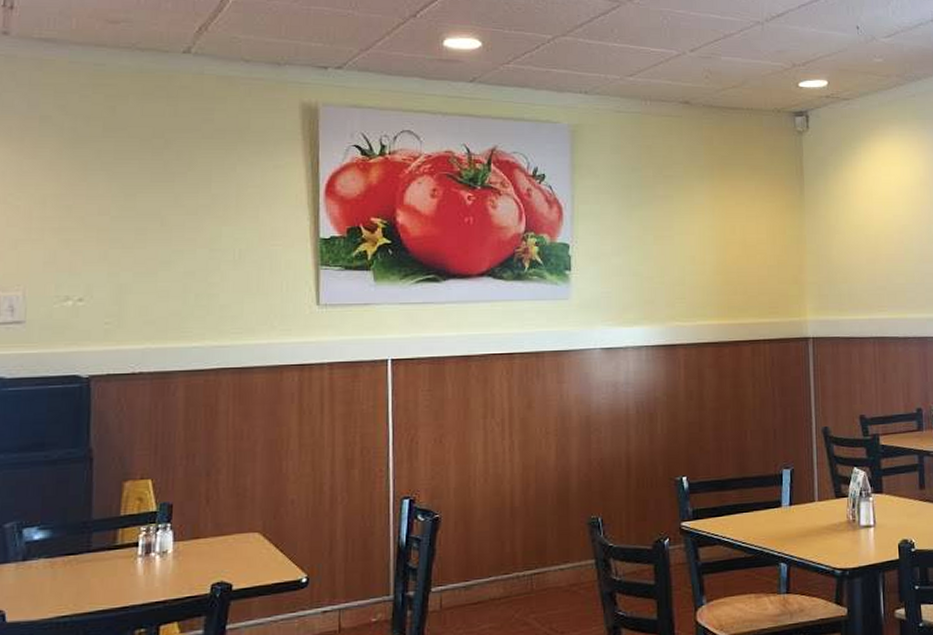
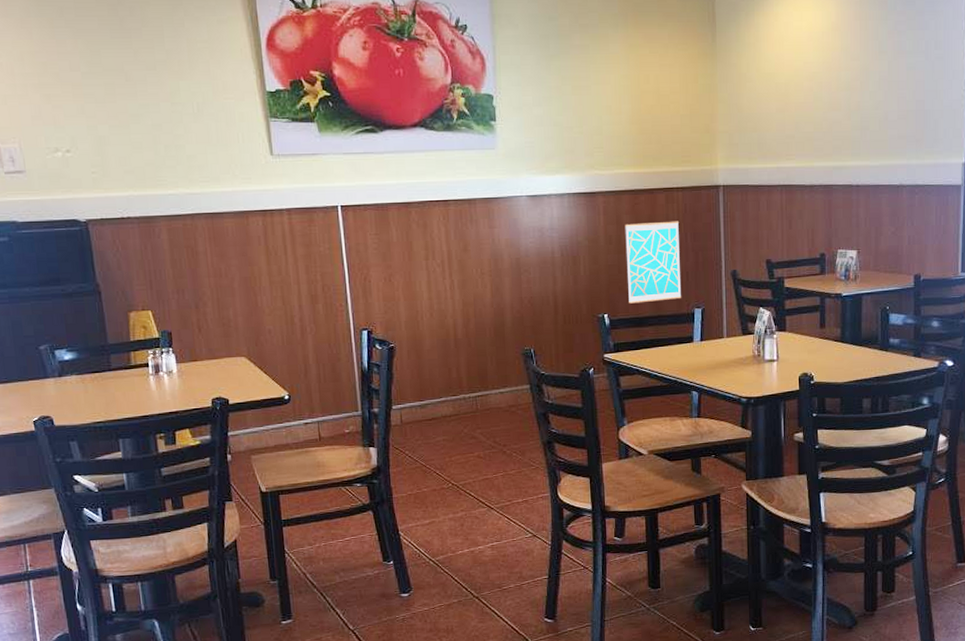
wall art: none [707,374,769,465] -> present [625,221,682,304]

